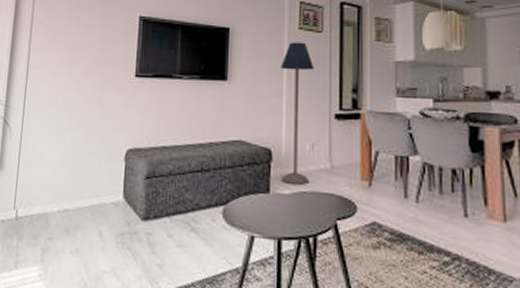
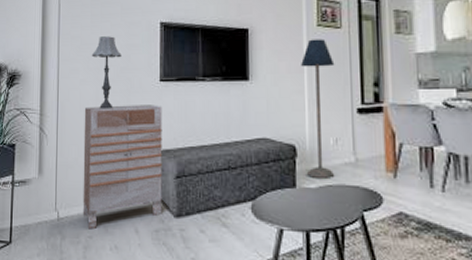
dresser: none [43,99,136,231] -> present [82,105,162,229]
table lamp: none [65,27,97,104] -> present [91,36,122,109]

